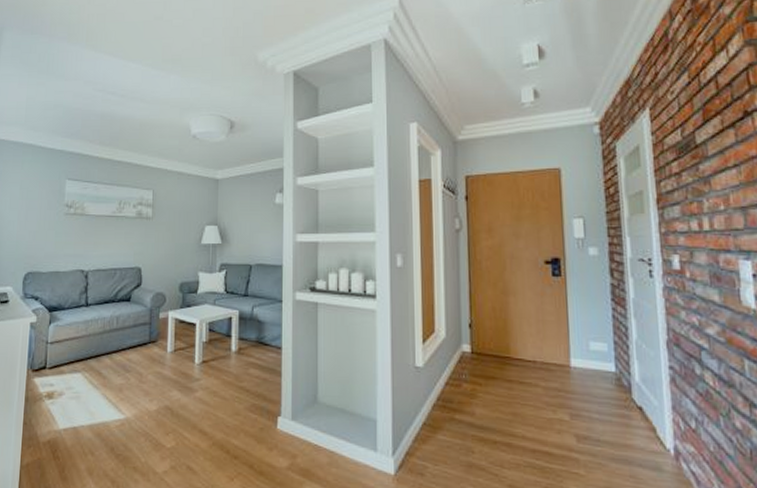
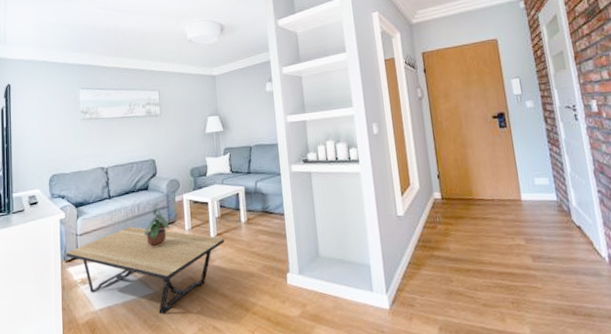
coffee table: none [33,340,210,445] -> present [66,226,225,315]
potted plant: none [120,318,149,367] -> present [144,203,169,247]

